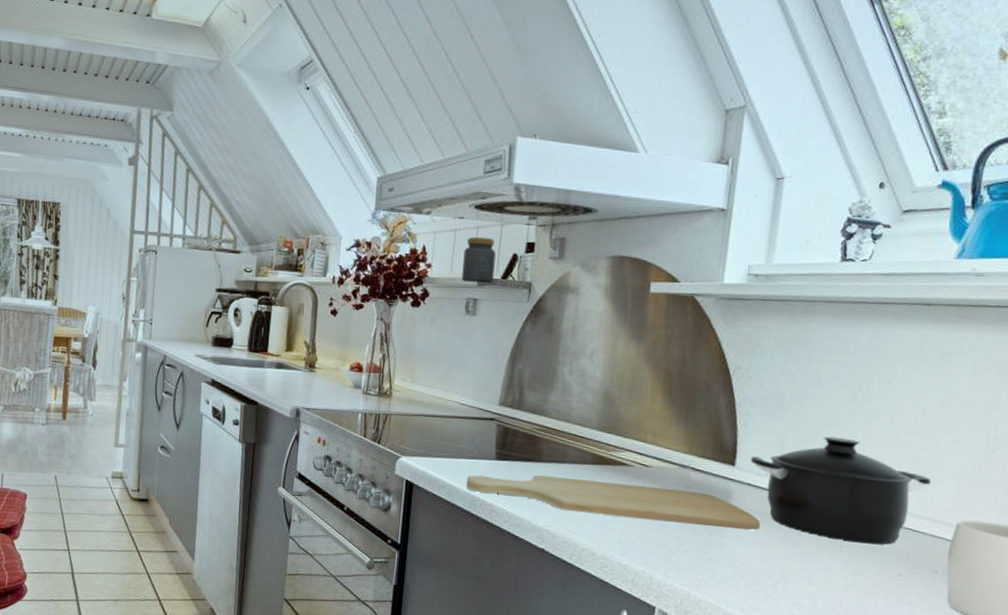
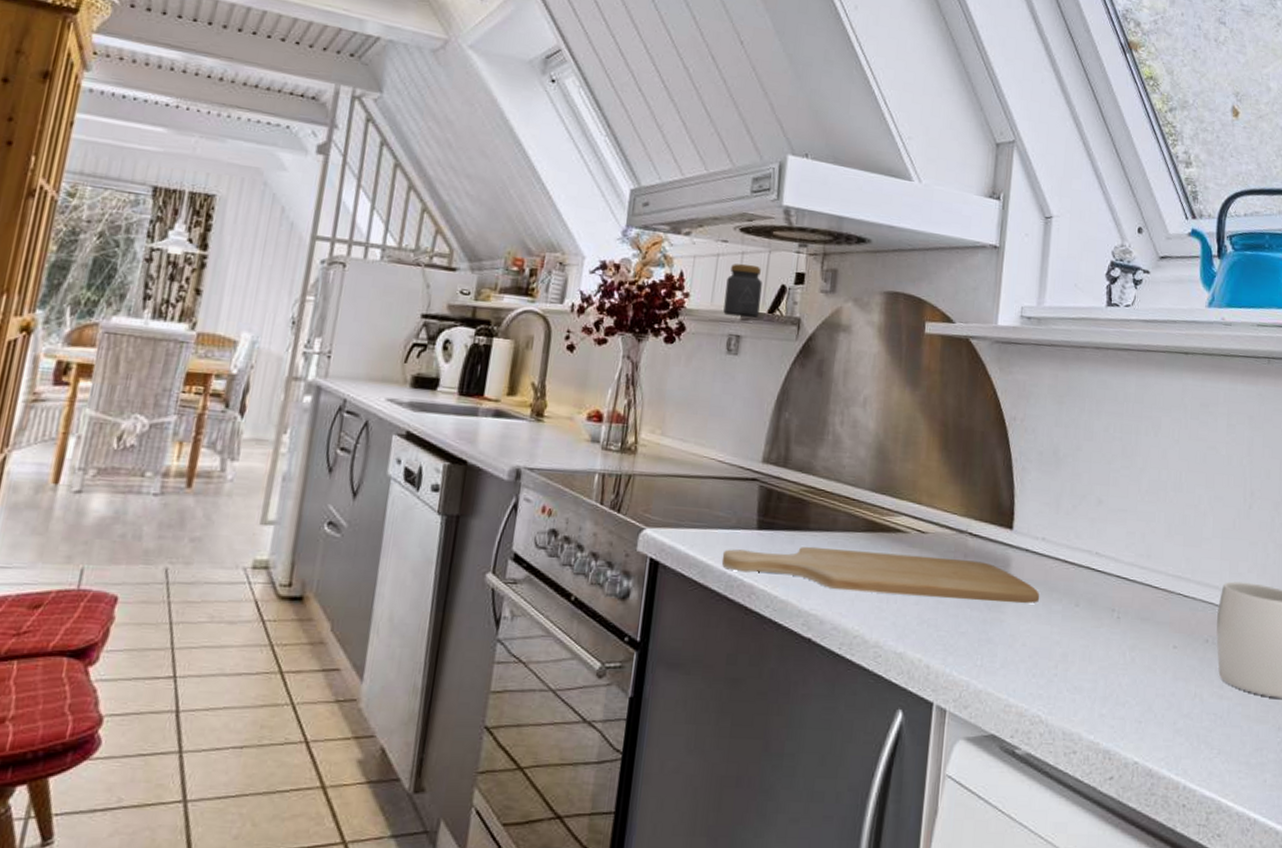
saucepan: present [750,436,931,545] -> none [1028,494,1198,614]

